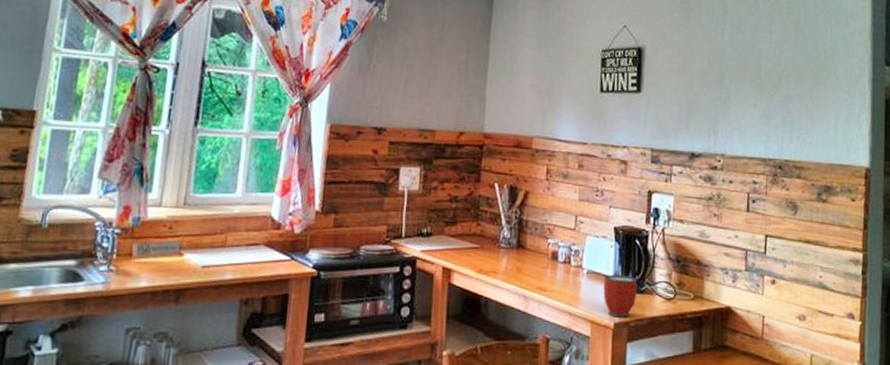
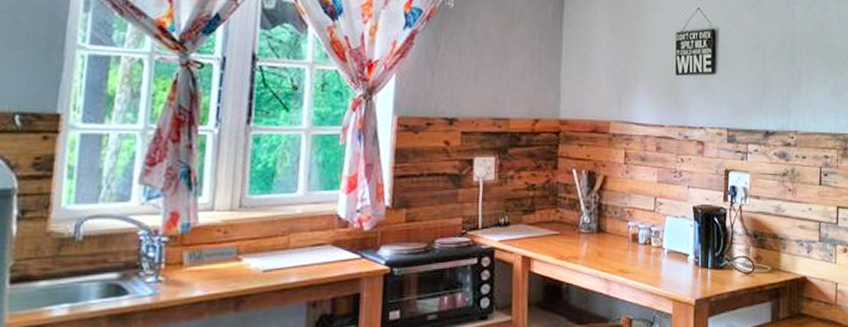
mug: present [603,275,638,318] -> none [684,253,717,294]

